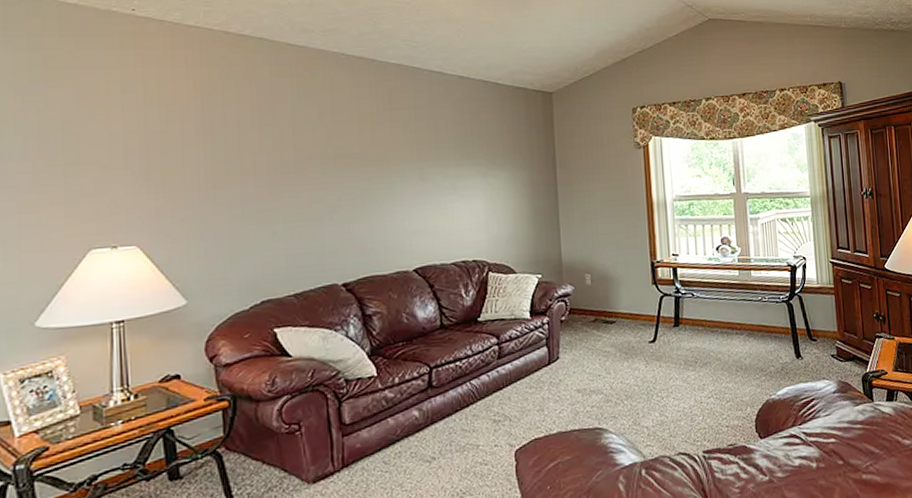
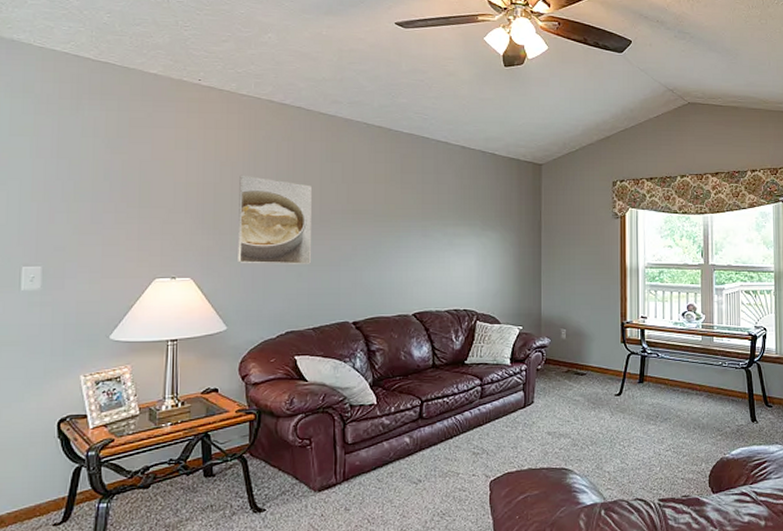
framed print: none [191,120,287,225] -> present [238,175,313,264]

